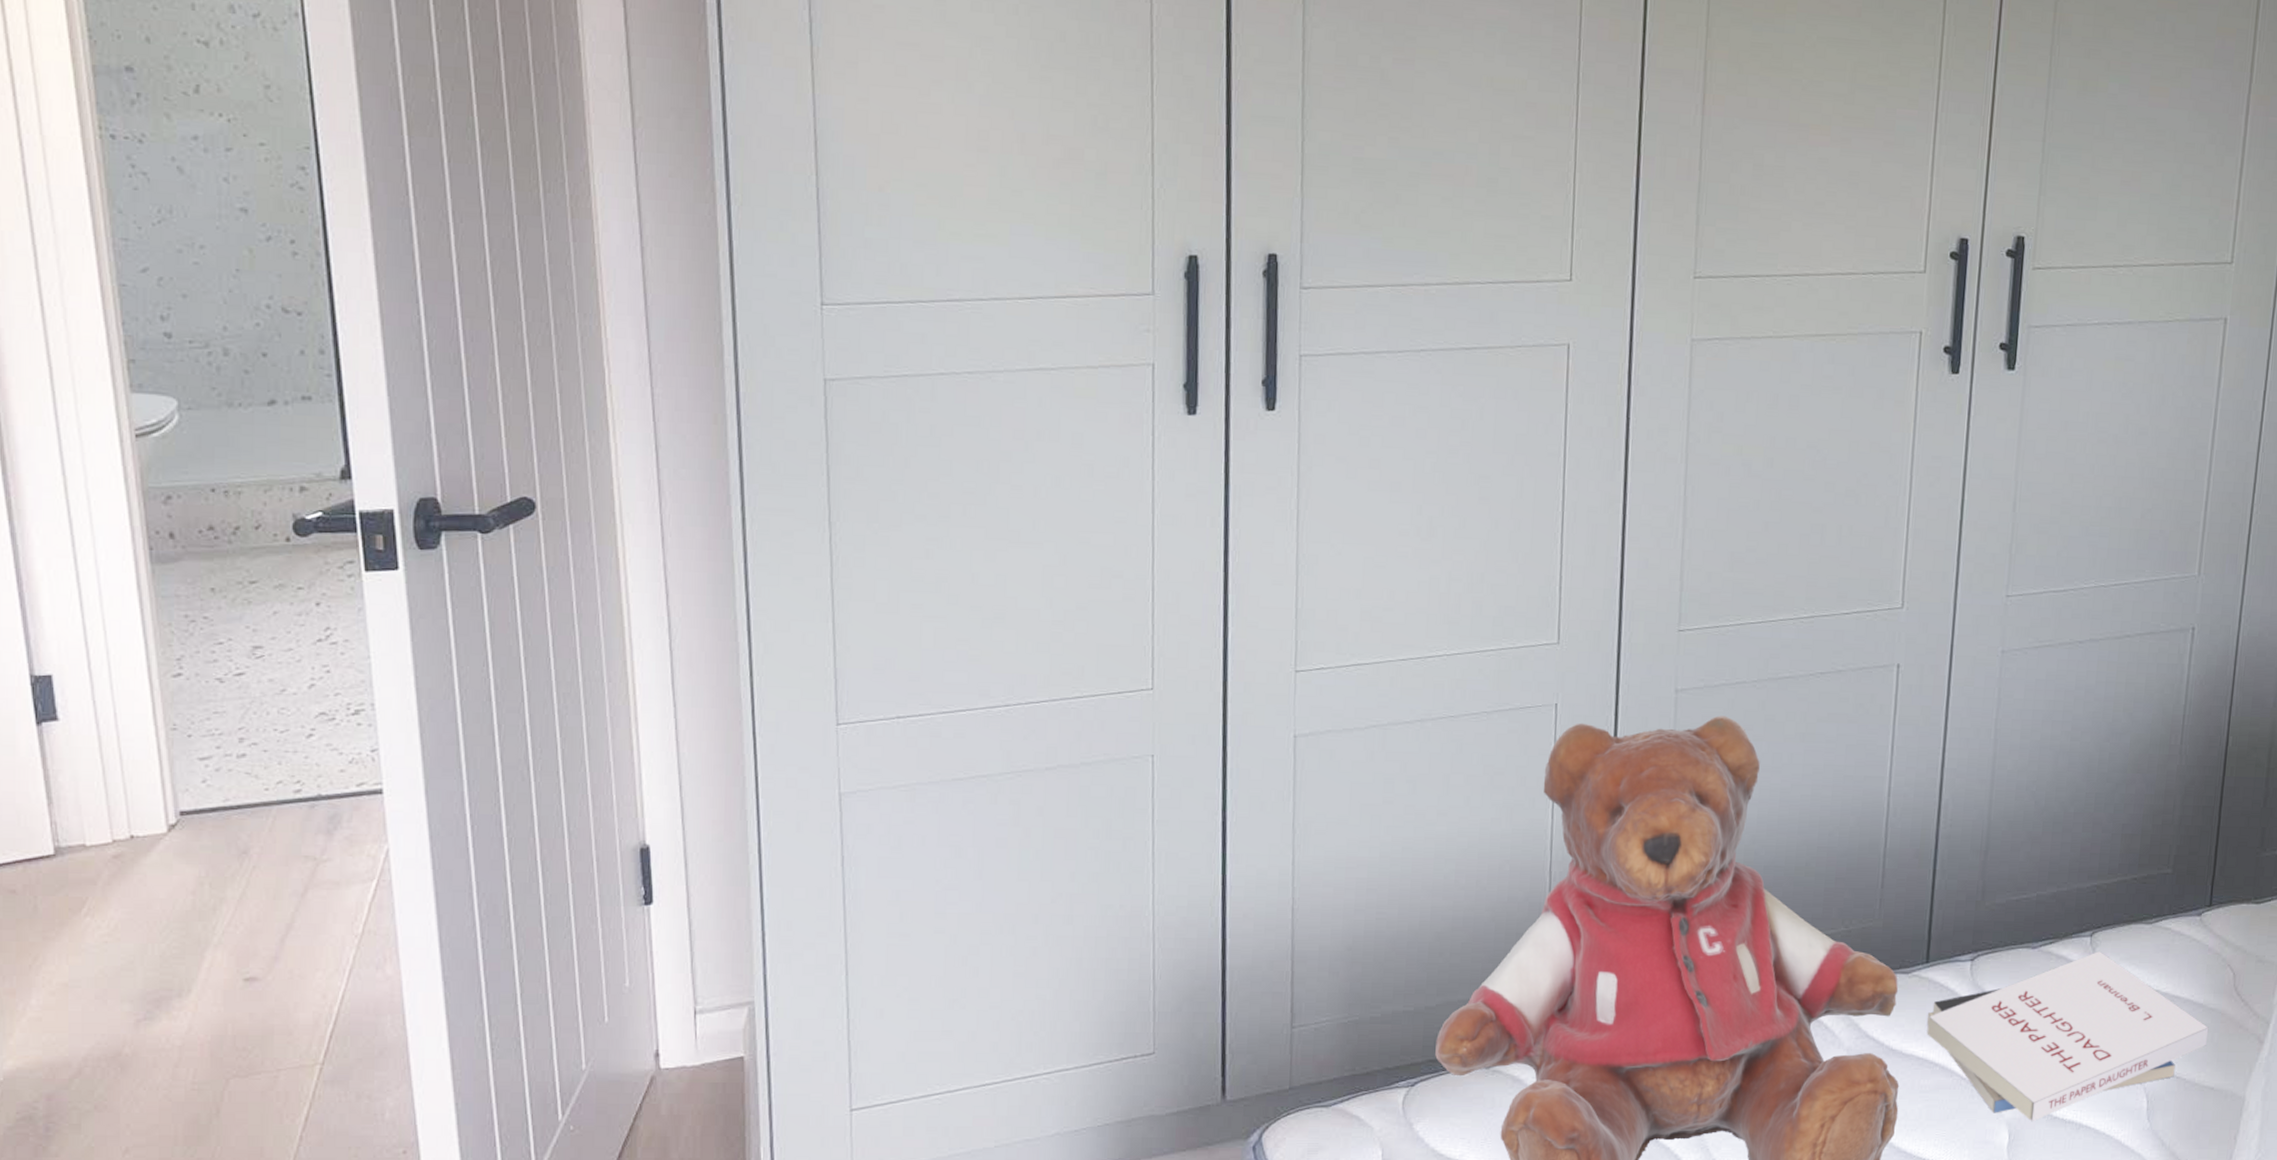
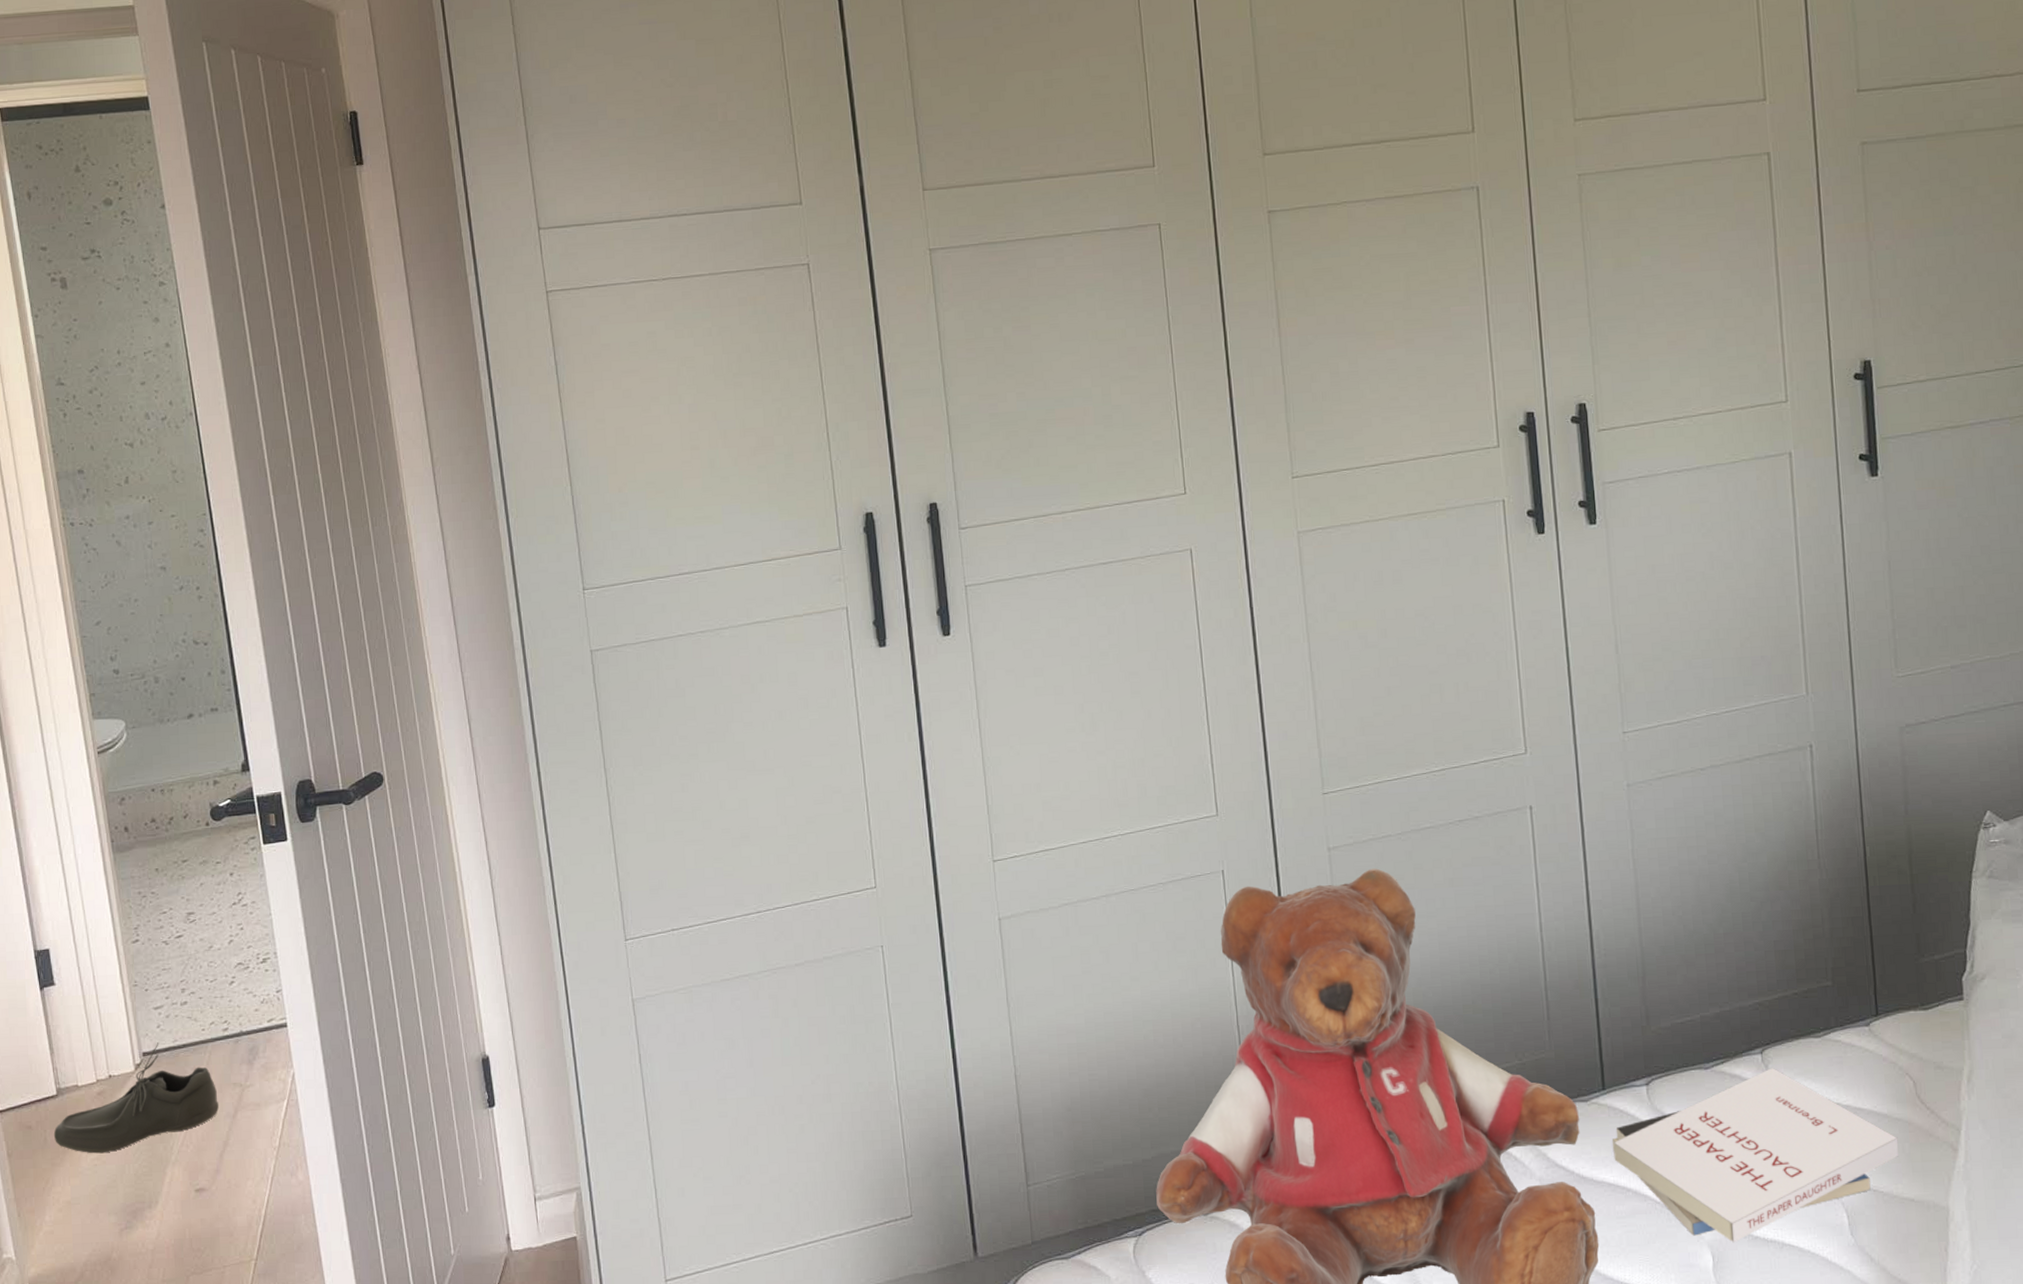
shoe: none [47,800,282,929] -> present [53,1042,219,1154]

